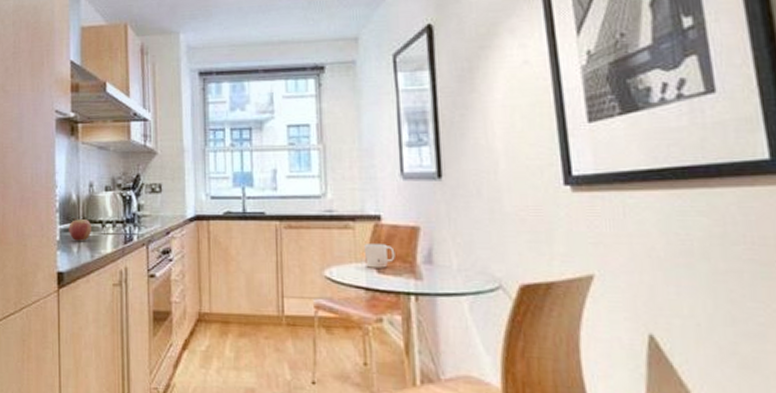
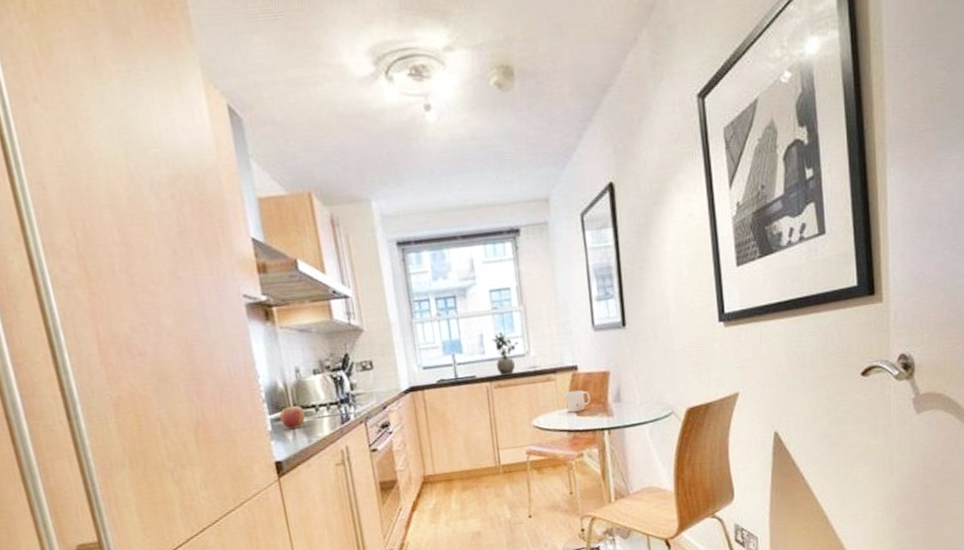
potted plant: none [287,169,315,215] -> present [493,332,519,375]

